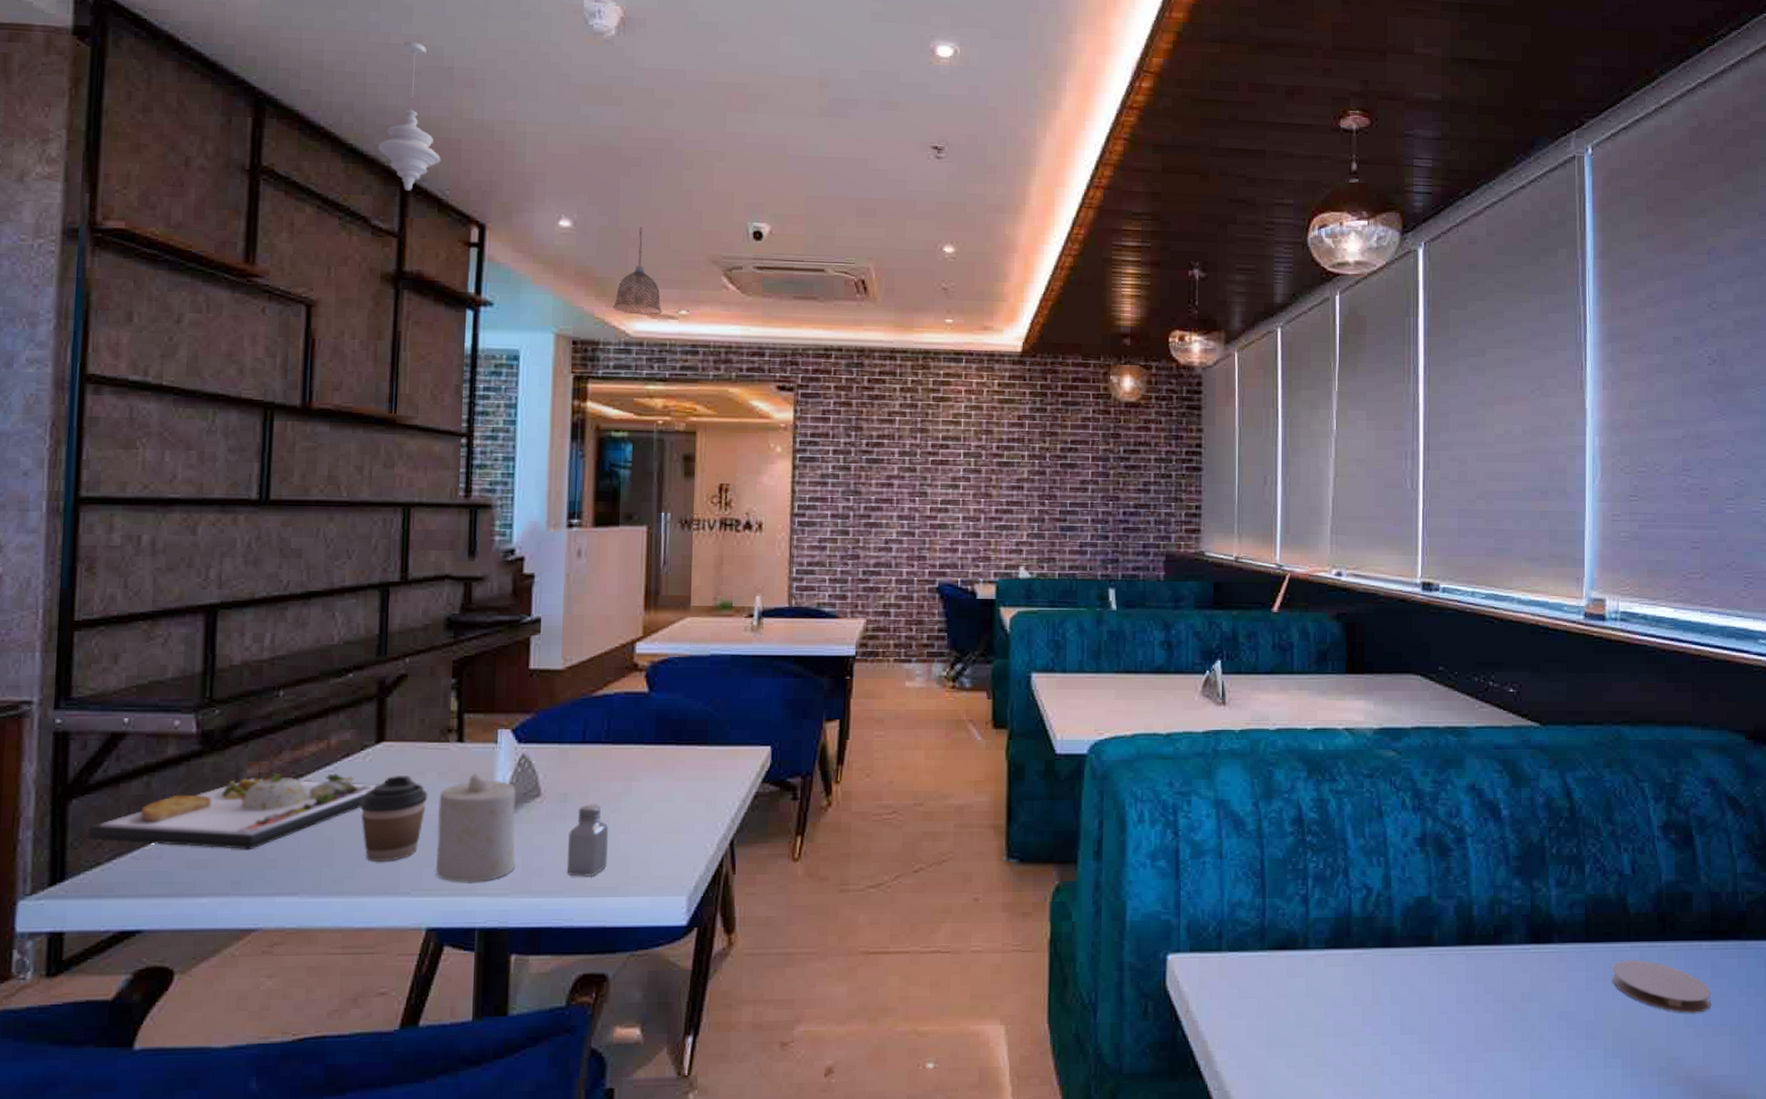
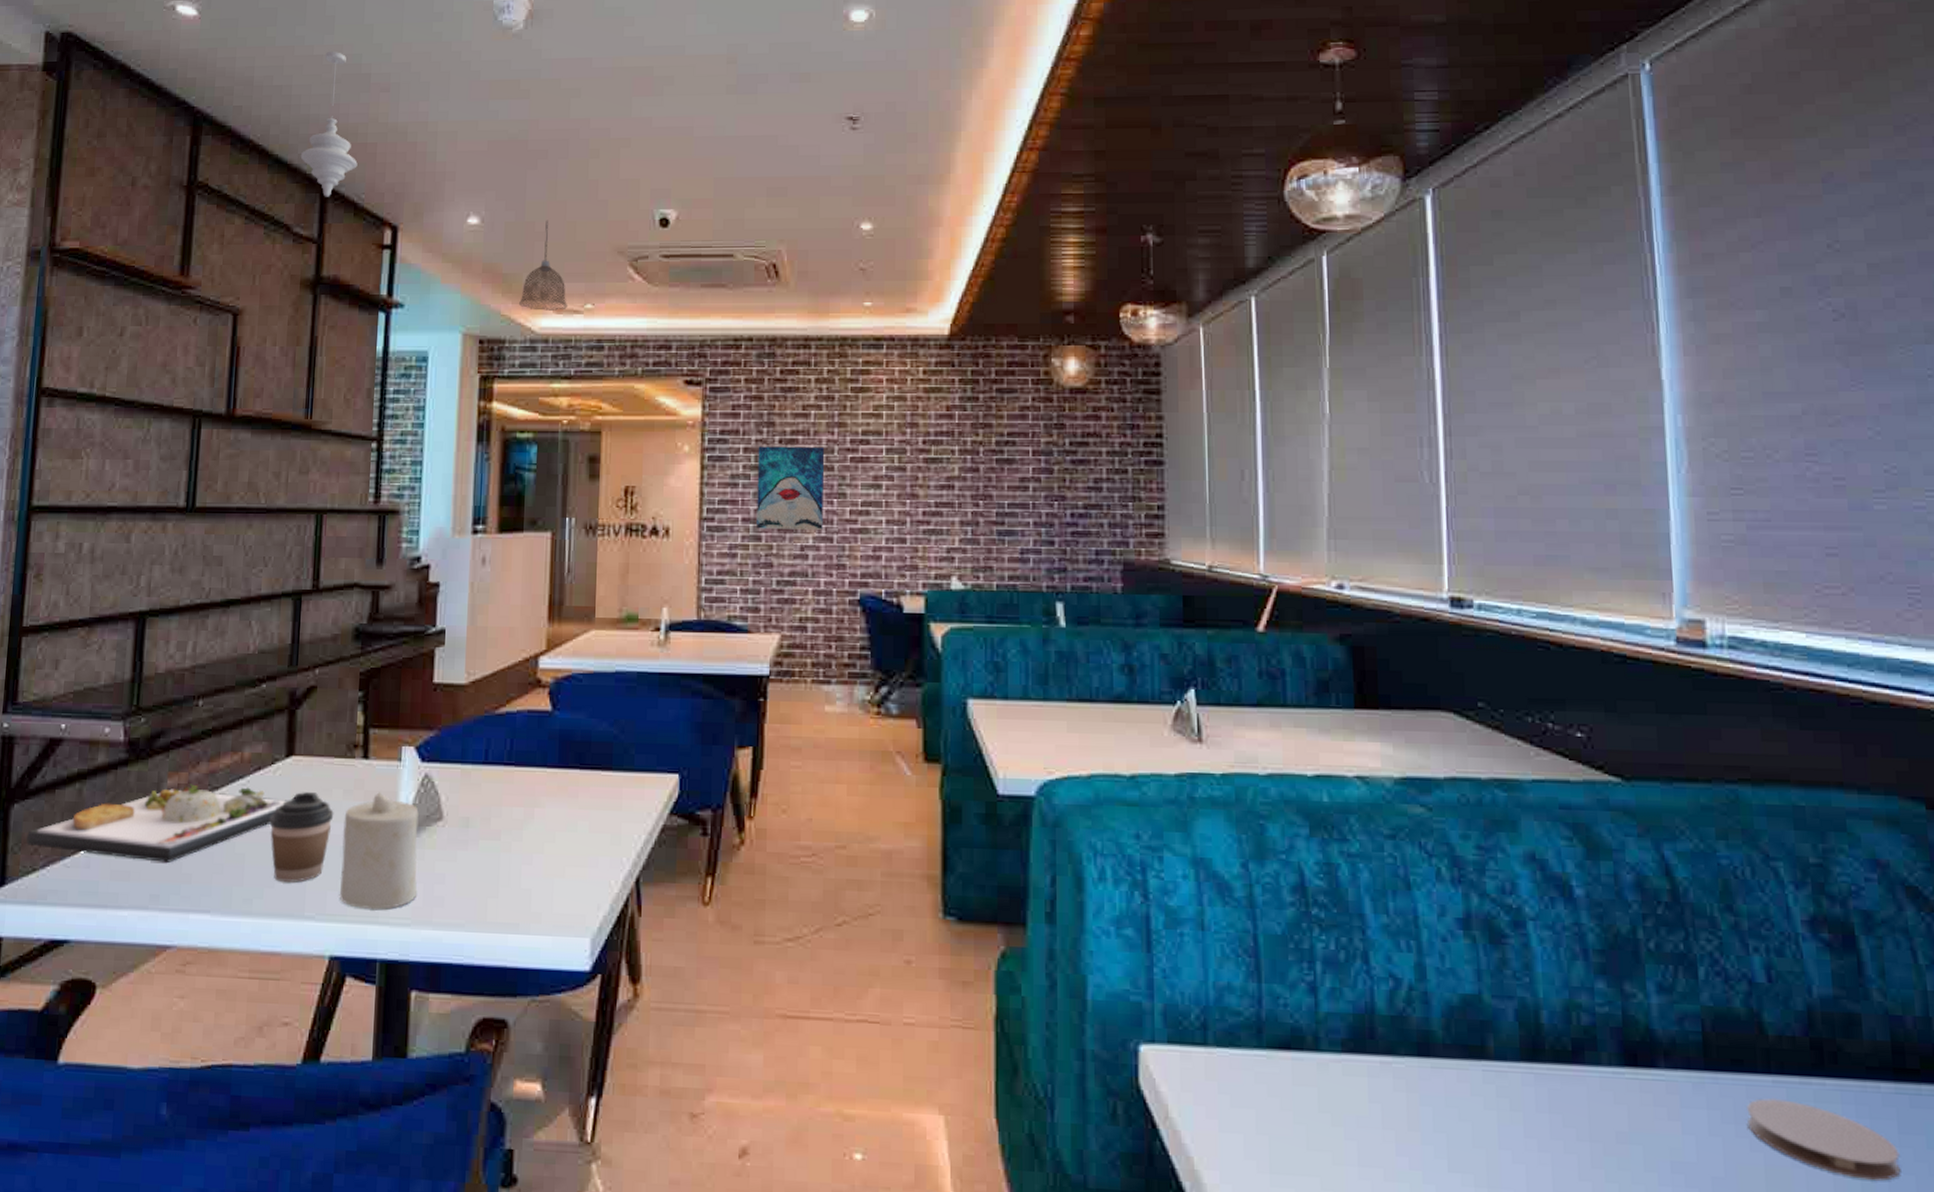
saltshaker: present [567,804,608,877] -> none [468,830,510,910]
wall art: none [845,448,908,525] -> present [757,446,825,530]

